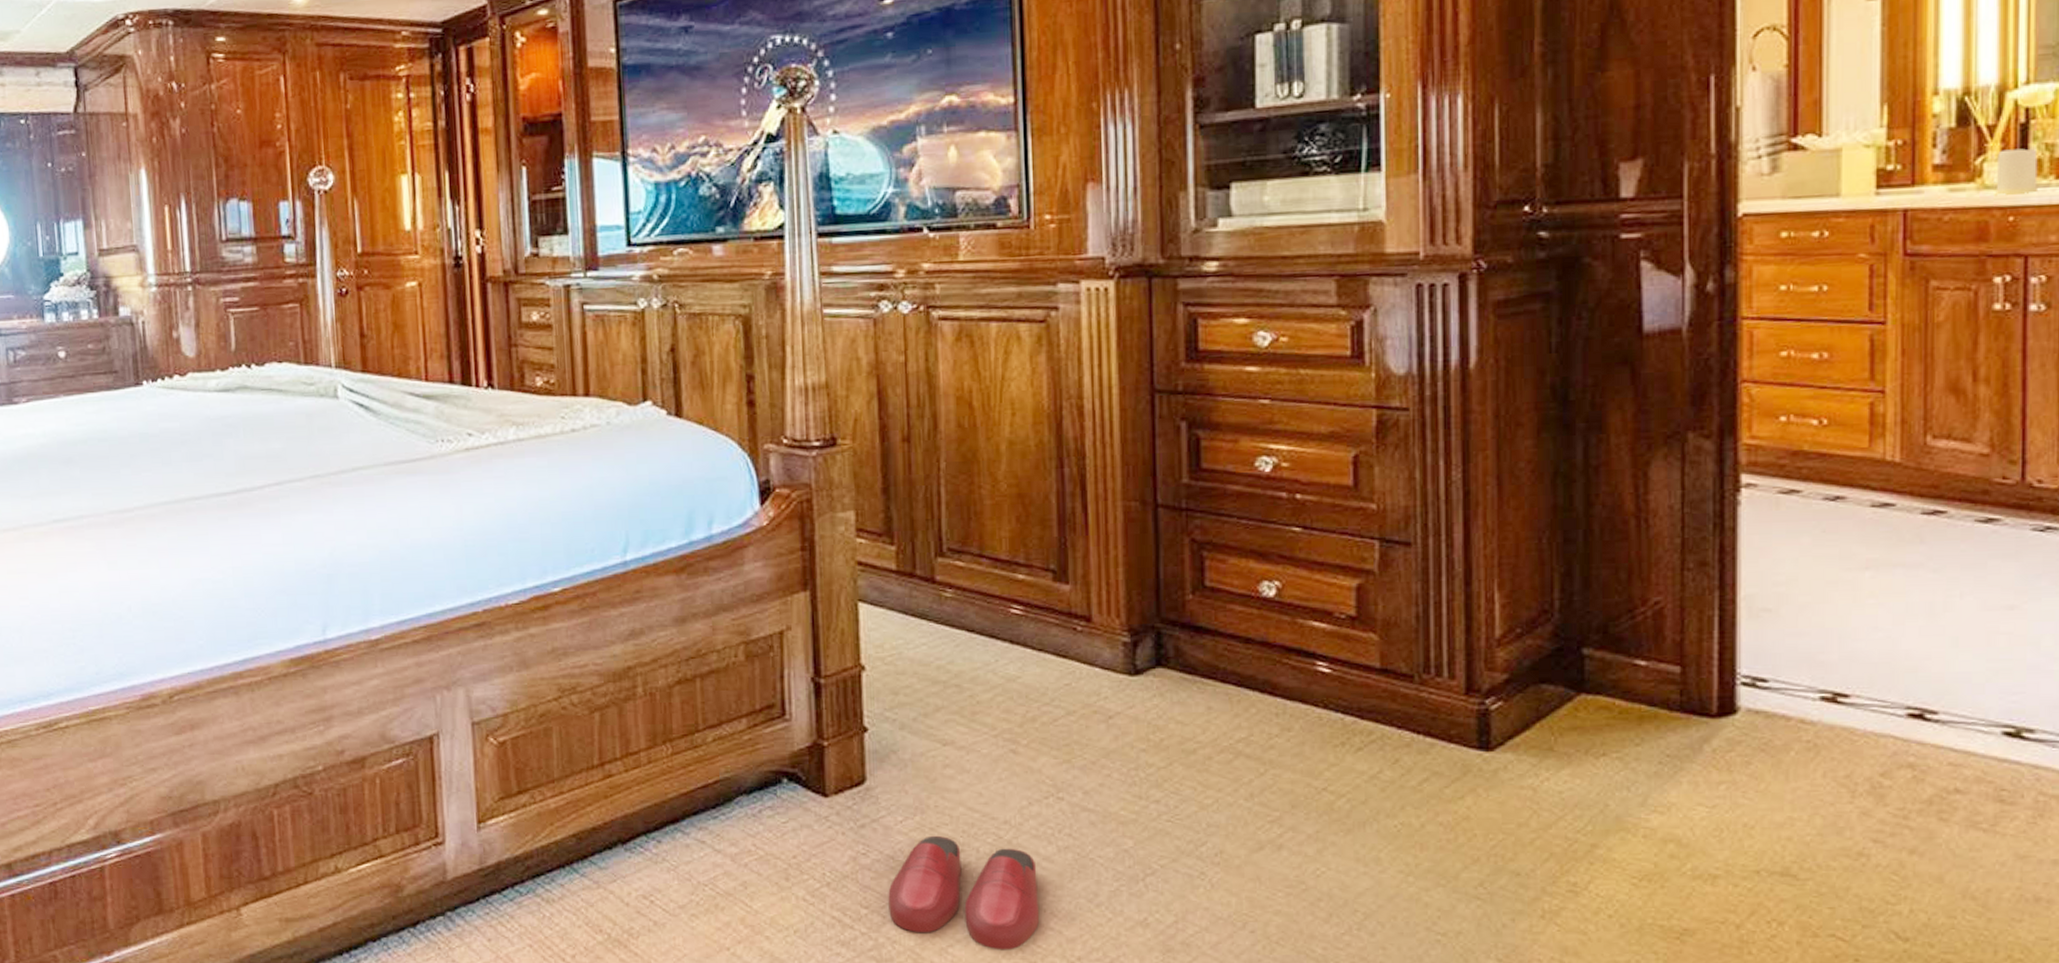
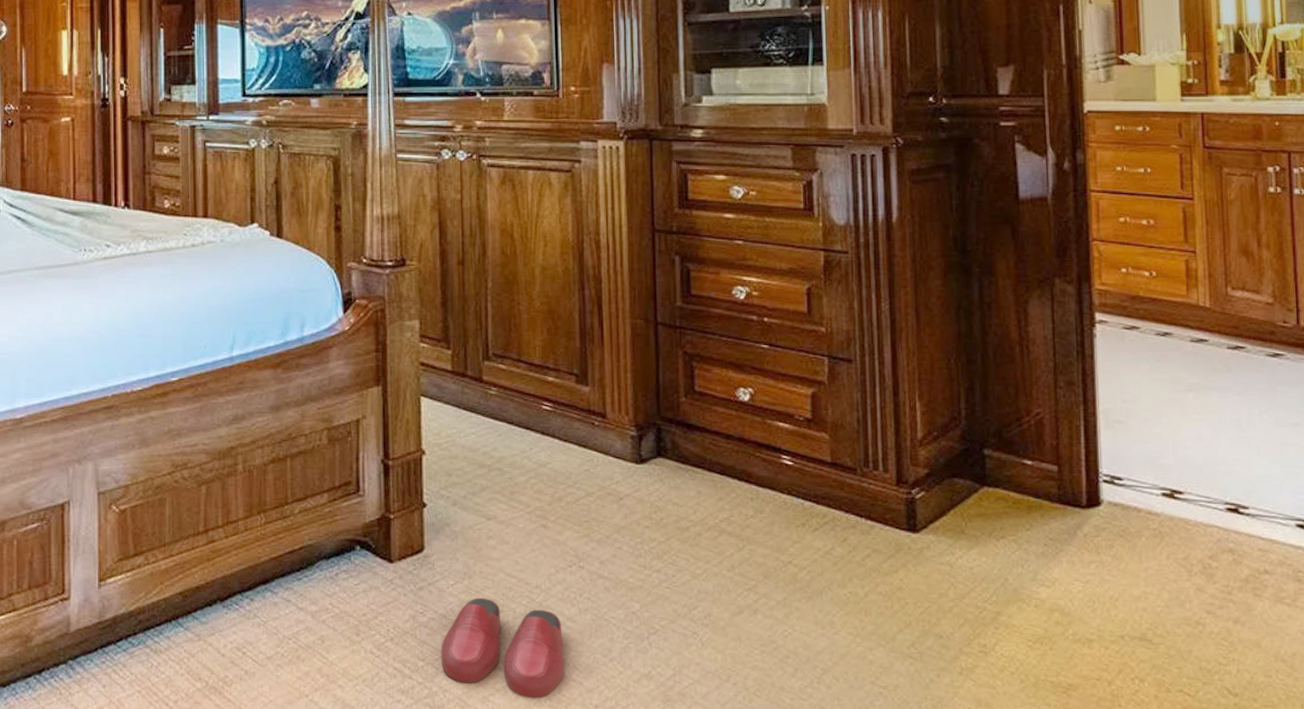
candle: present [1995,148,2038,197] -> none [1265,71,1294,107]

